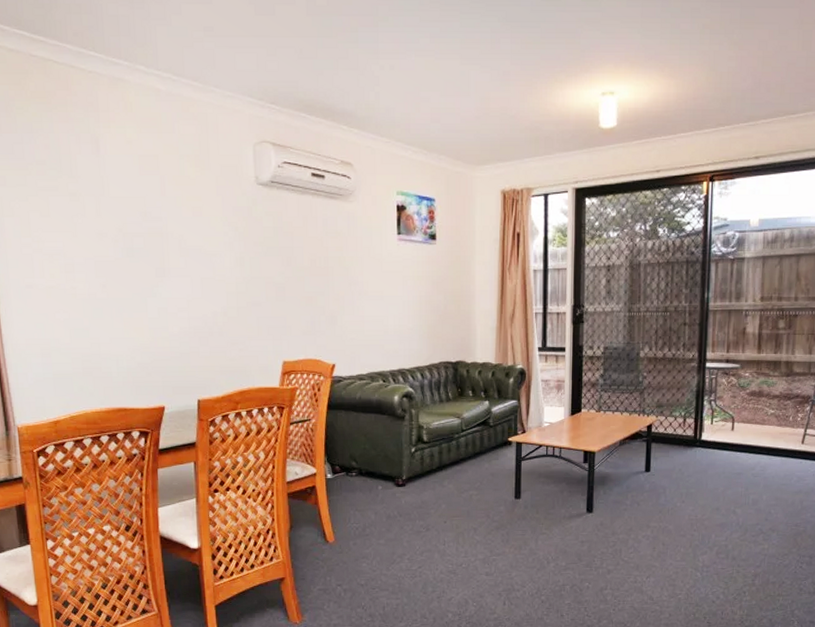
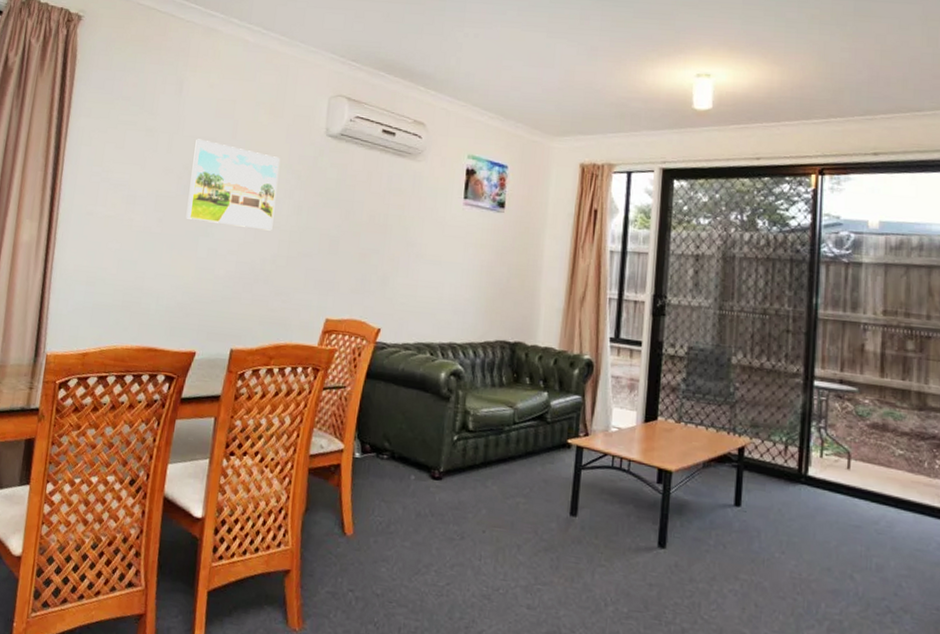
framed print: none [124,199,218,285] -> present [186,139,280,231]

